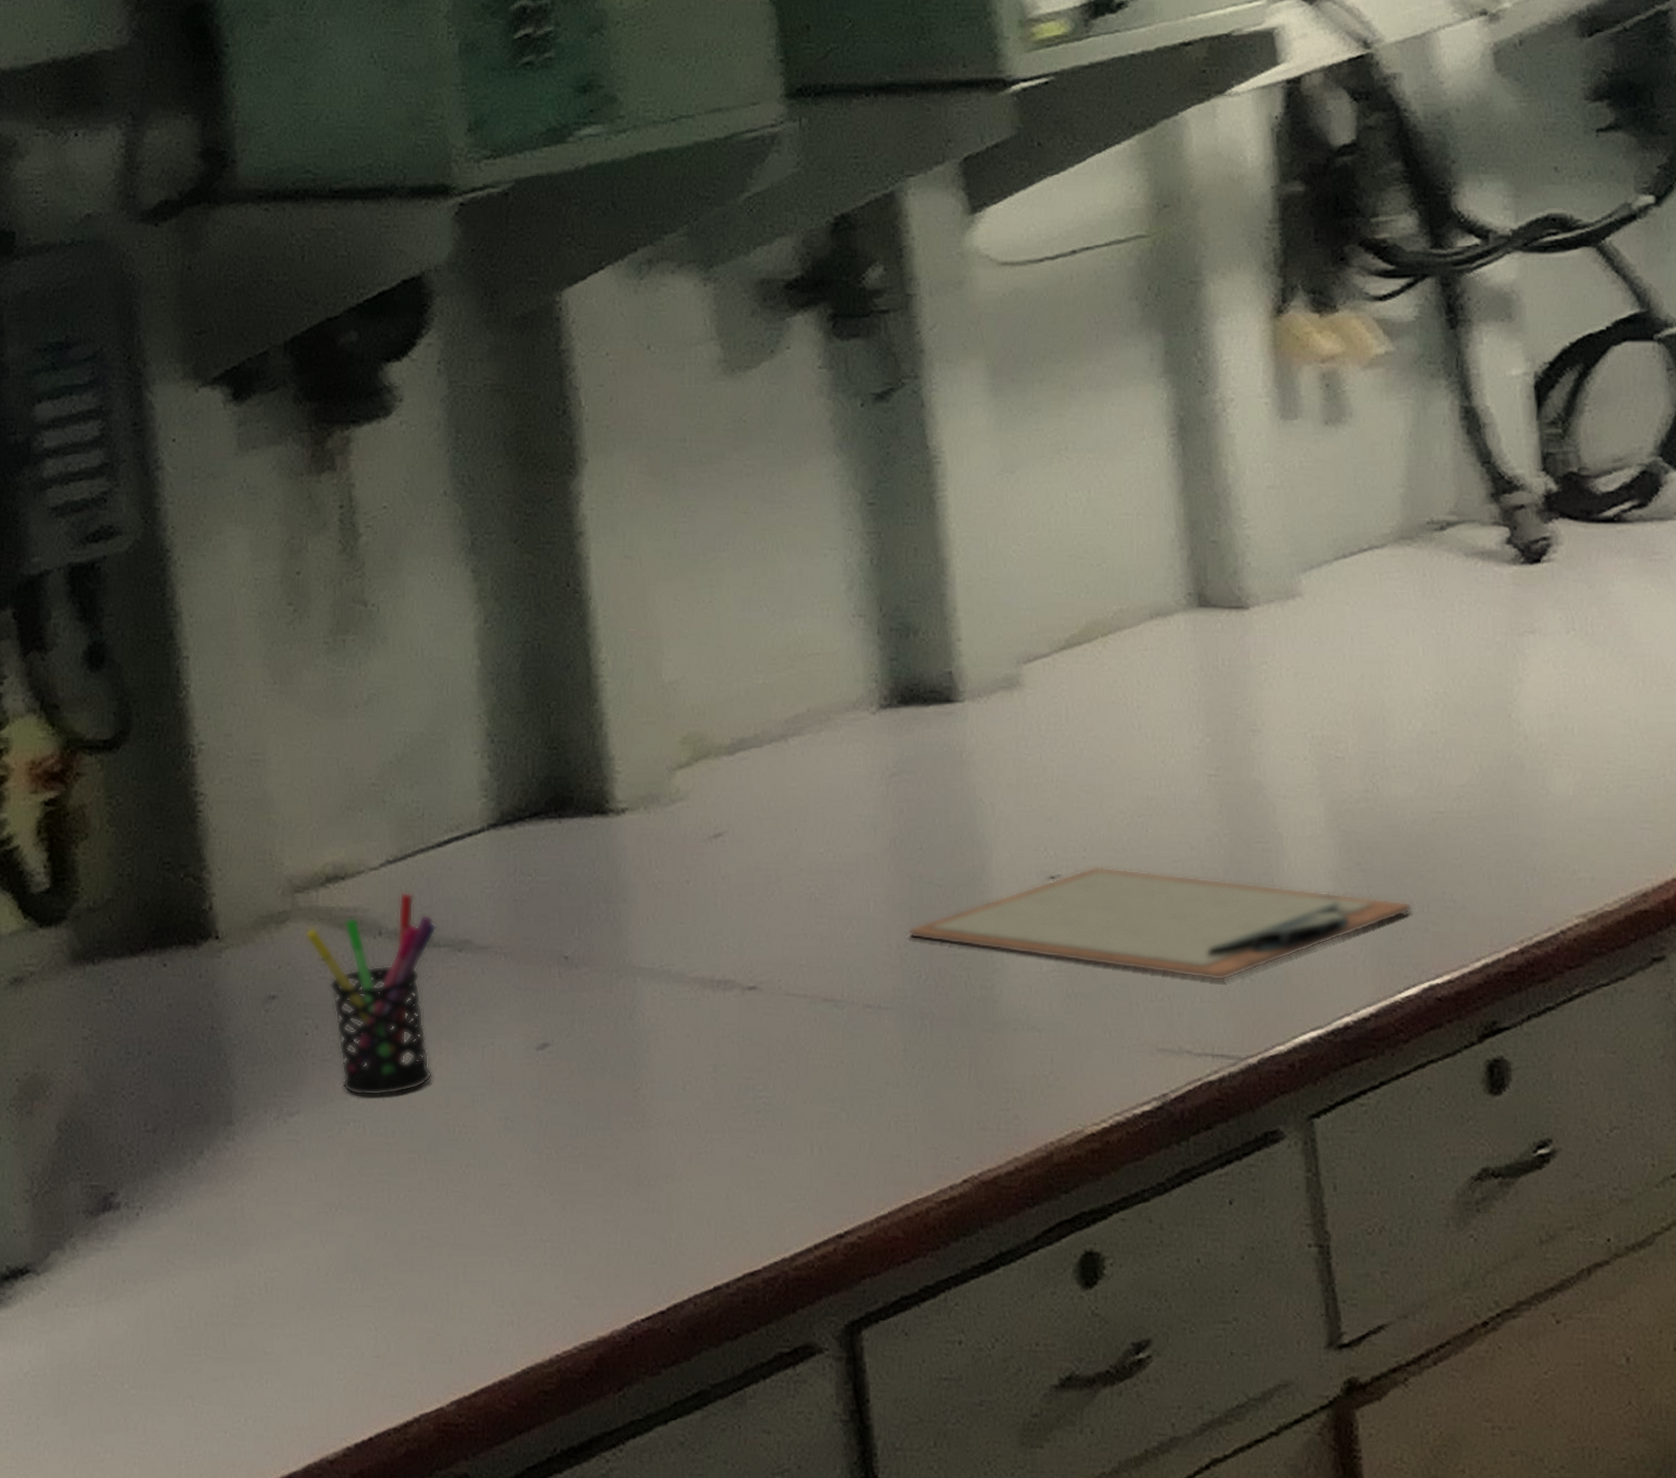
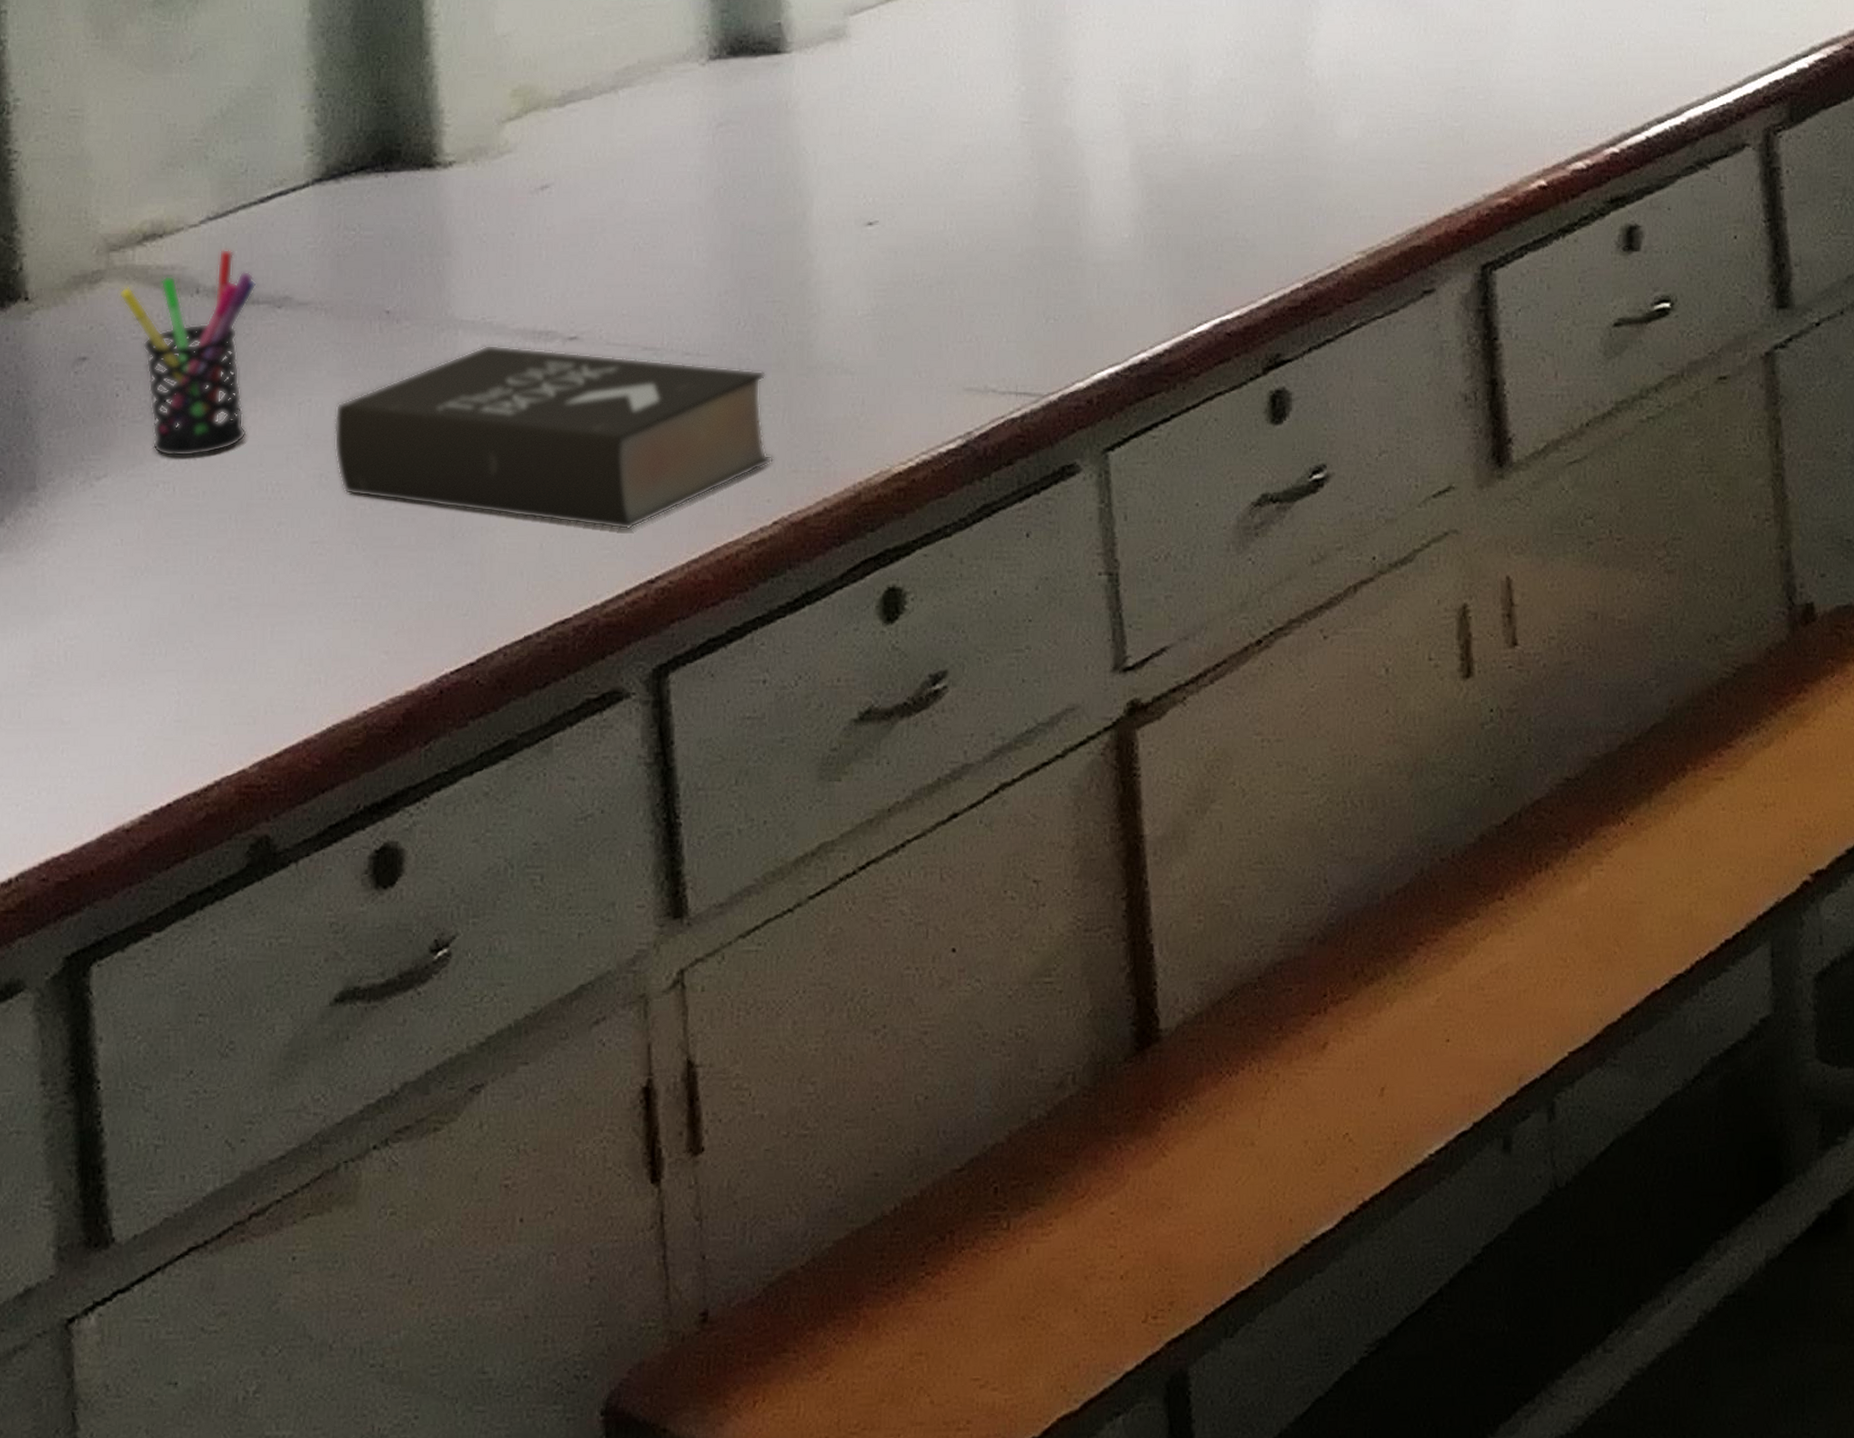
book: none [518,992,961,1183] -> present [334,345,773,530]
clipboard: present [907,866,1413,981] -> none [727,211,1207,322]

